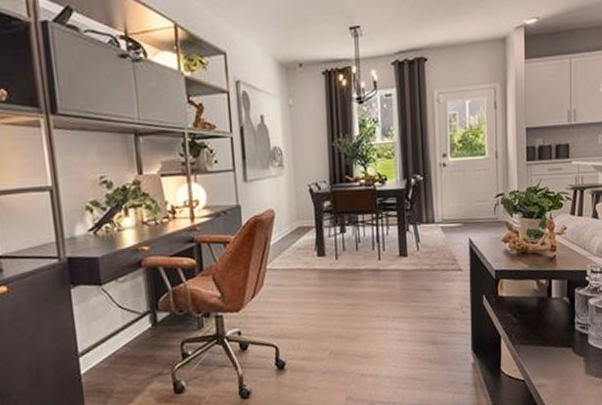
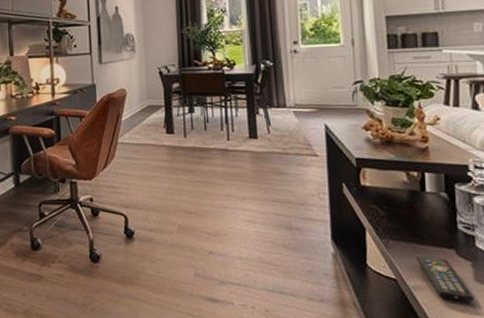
remote control: none [540,356,584,394] -> present [415,255,475,302]

